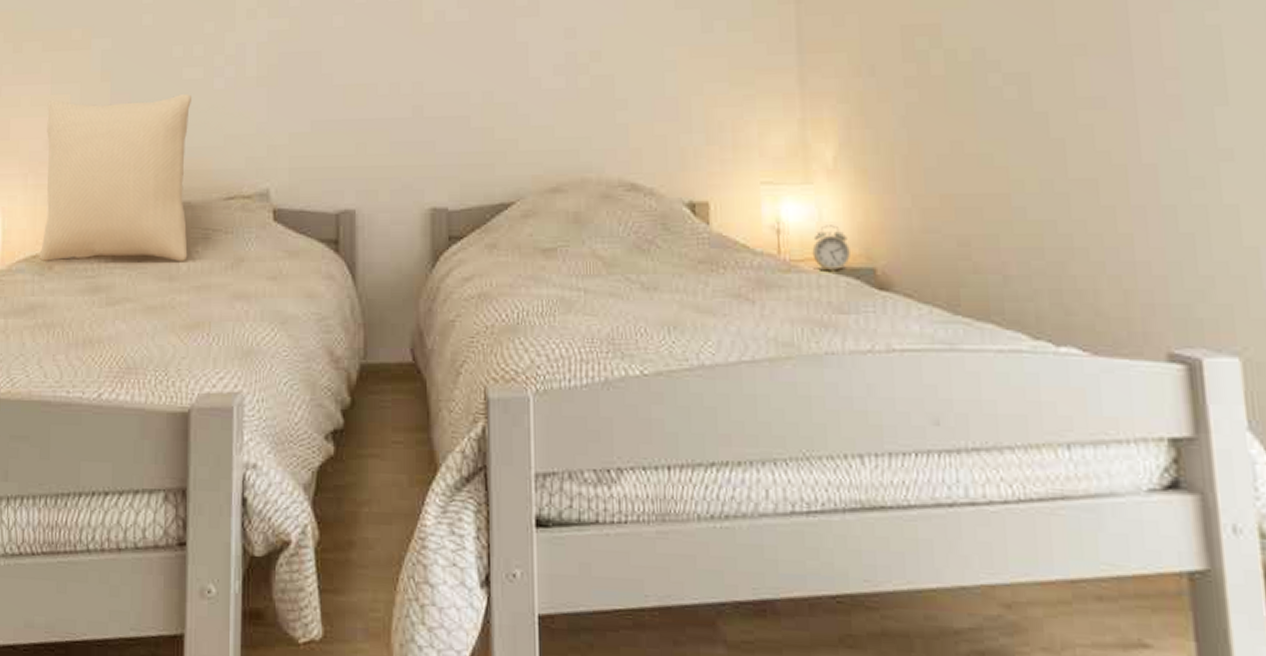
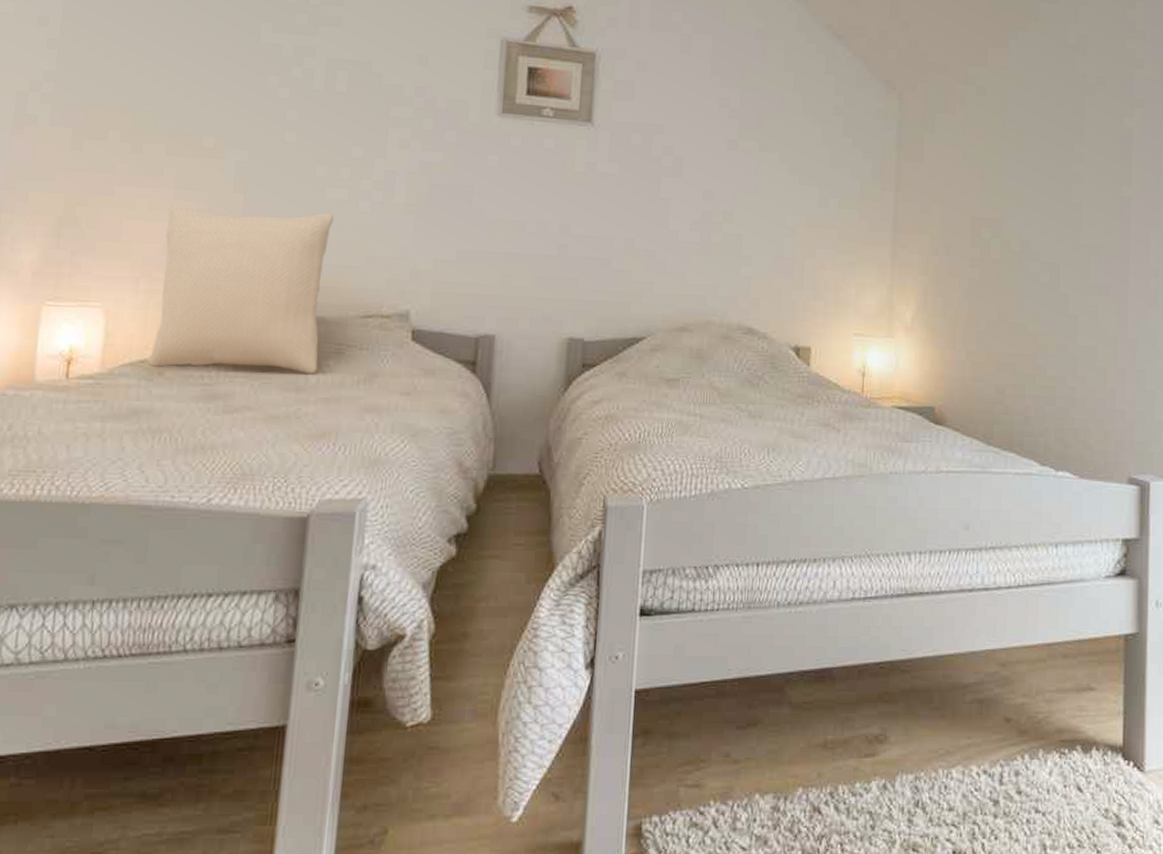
alarm clock: present [812,225,850,271] -> none [888,371,917,408]

